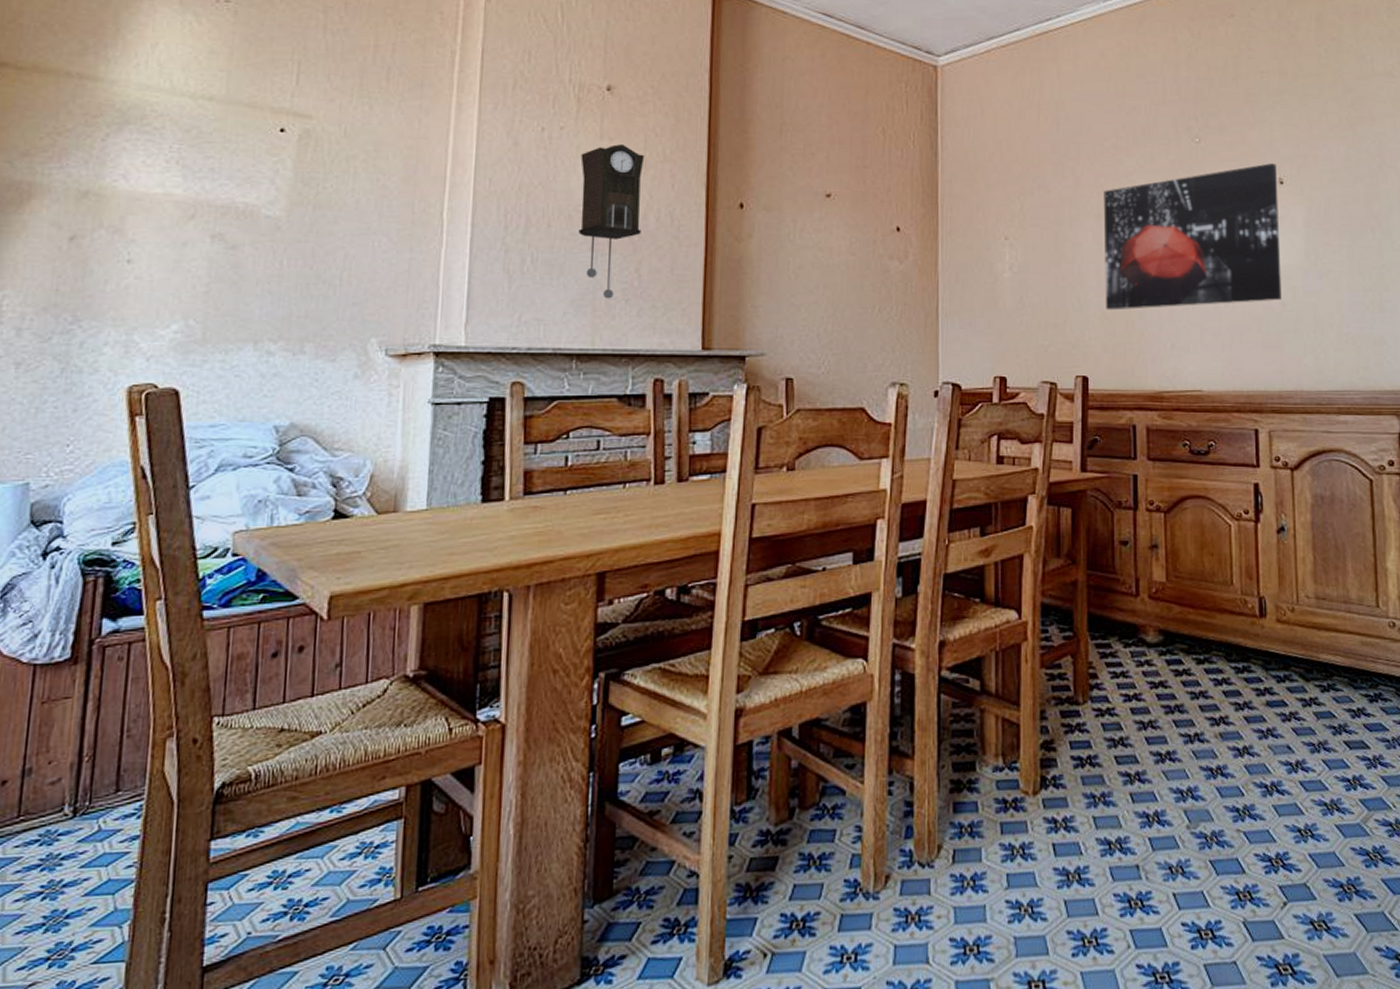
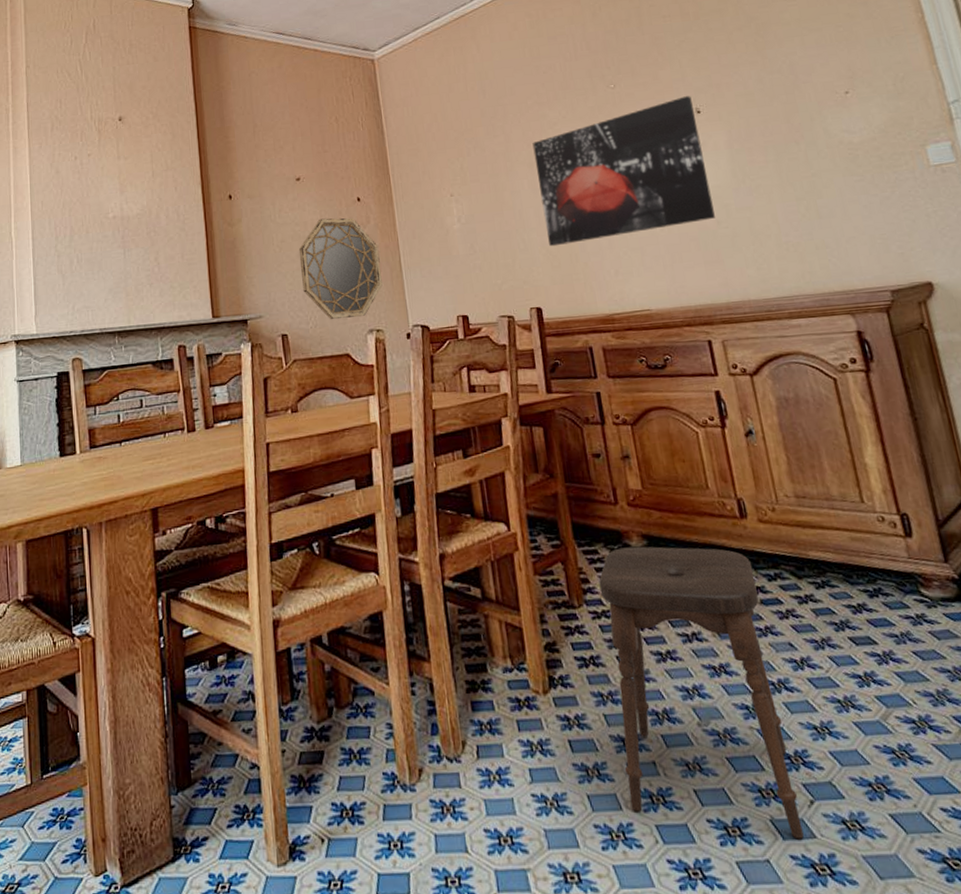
pendulum clock: present [578,144,645,299] -> none [105,161,156,285]
home mirror: none [818,246,914,367] -> present [298,218,383,320]
stool: none [1106,641,1272,941] -> present [598,546,804,840]

